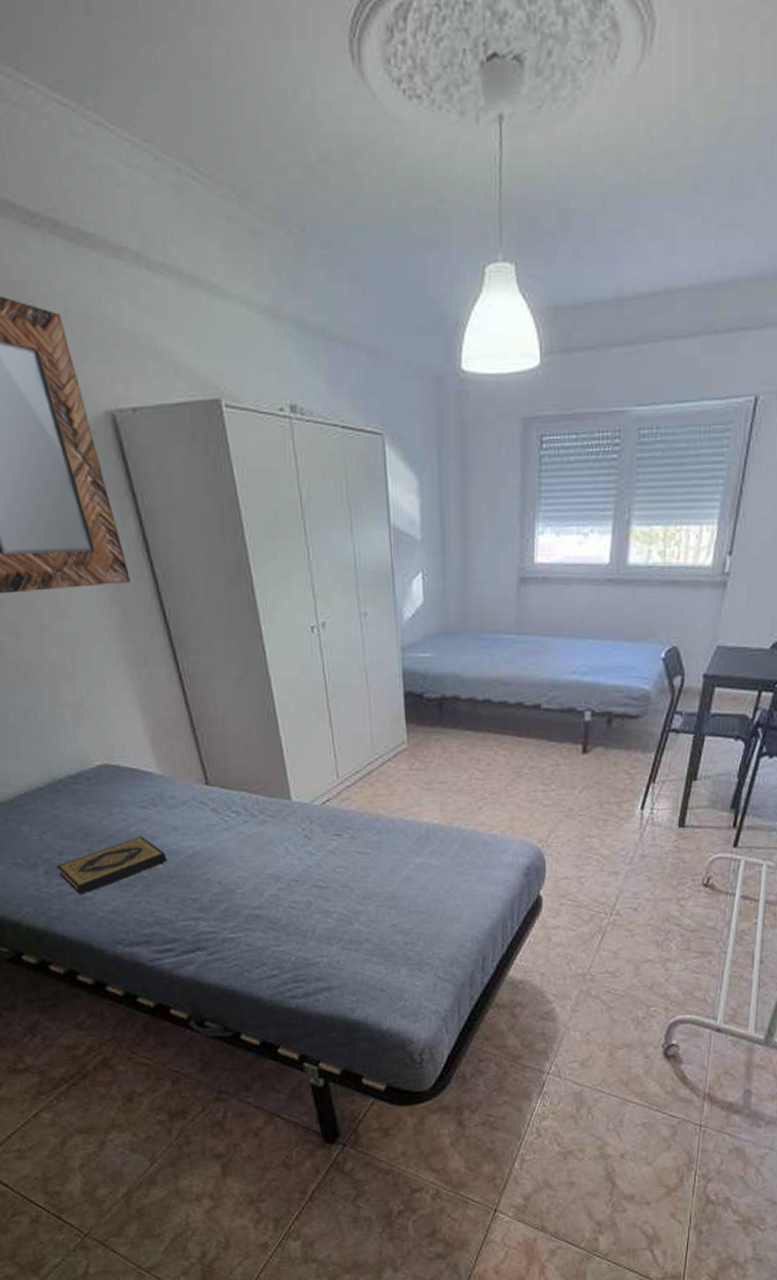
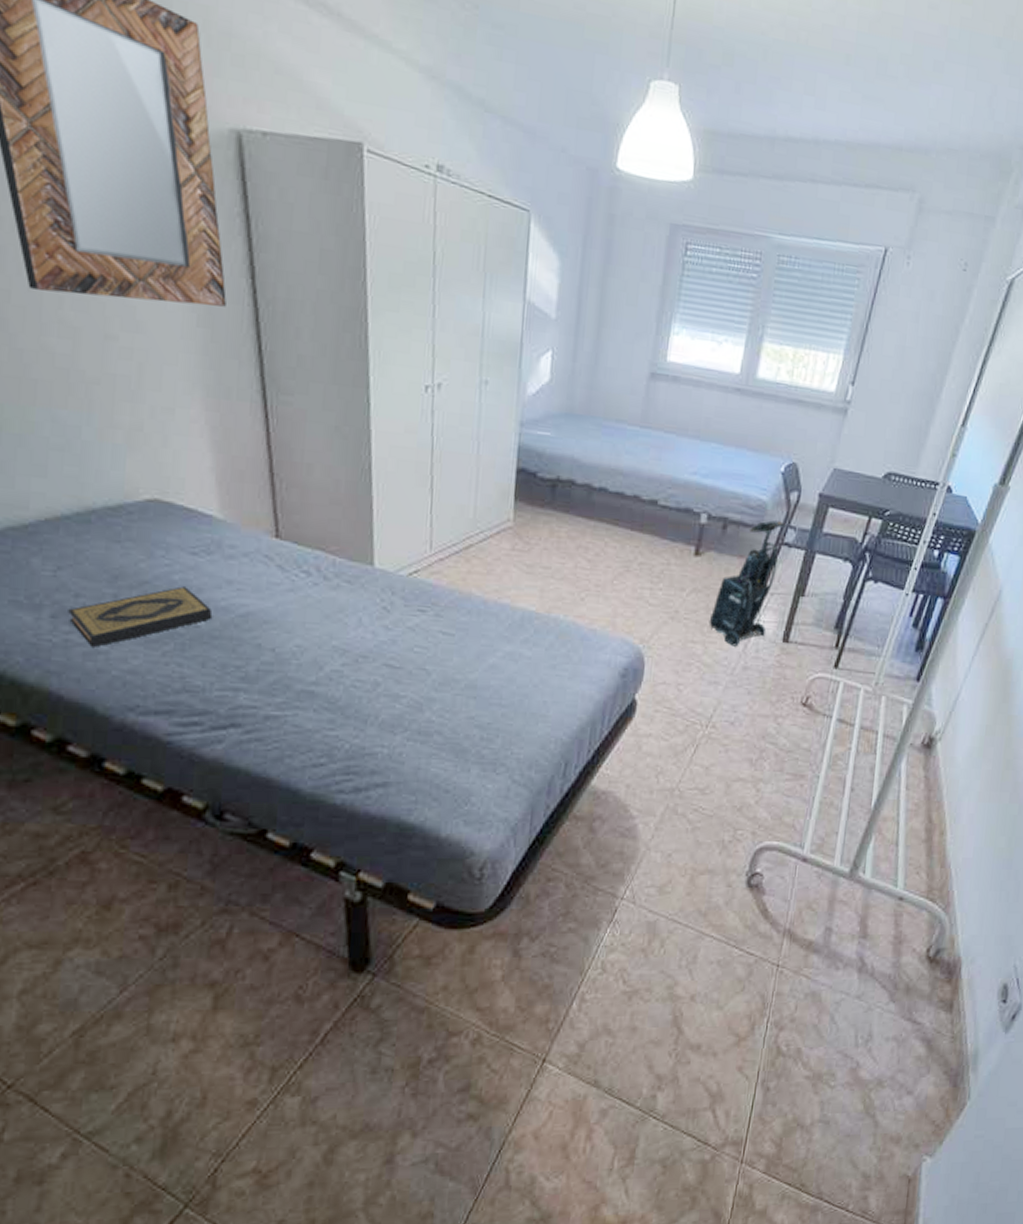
vacuum cleaner: none [603,708,672,837] -> present [709,520,787,647]

